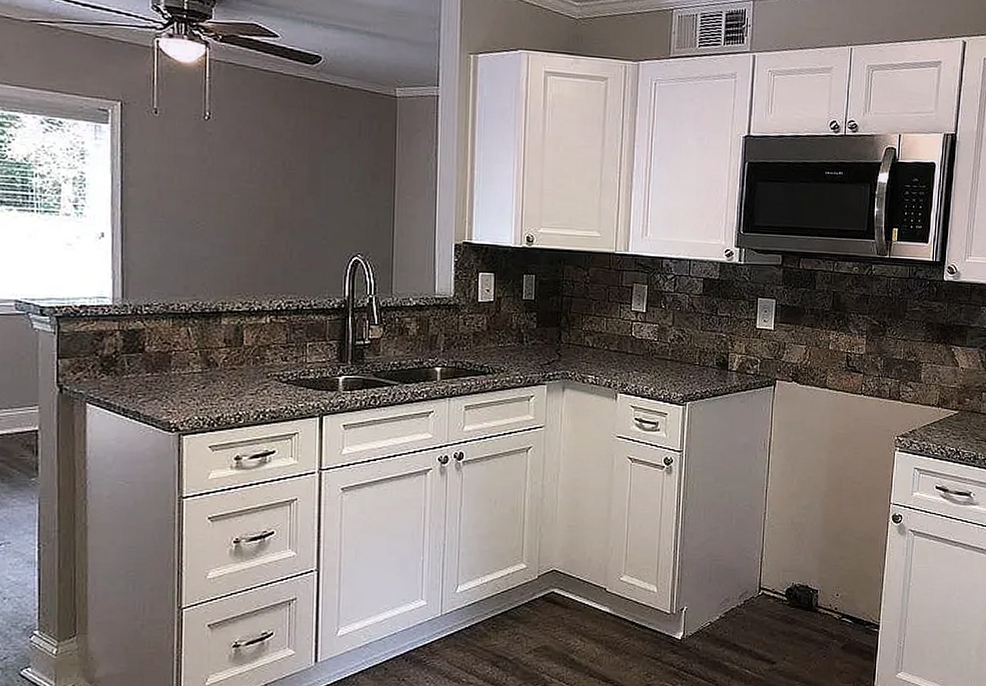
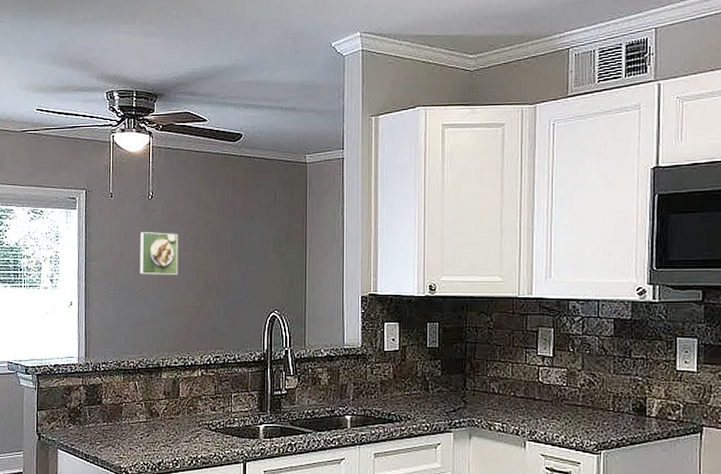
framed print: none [193,157,243,209] -> present [139,232,179,275]

